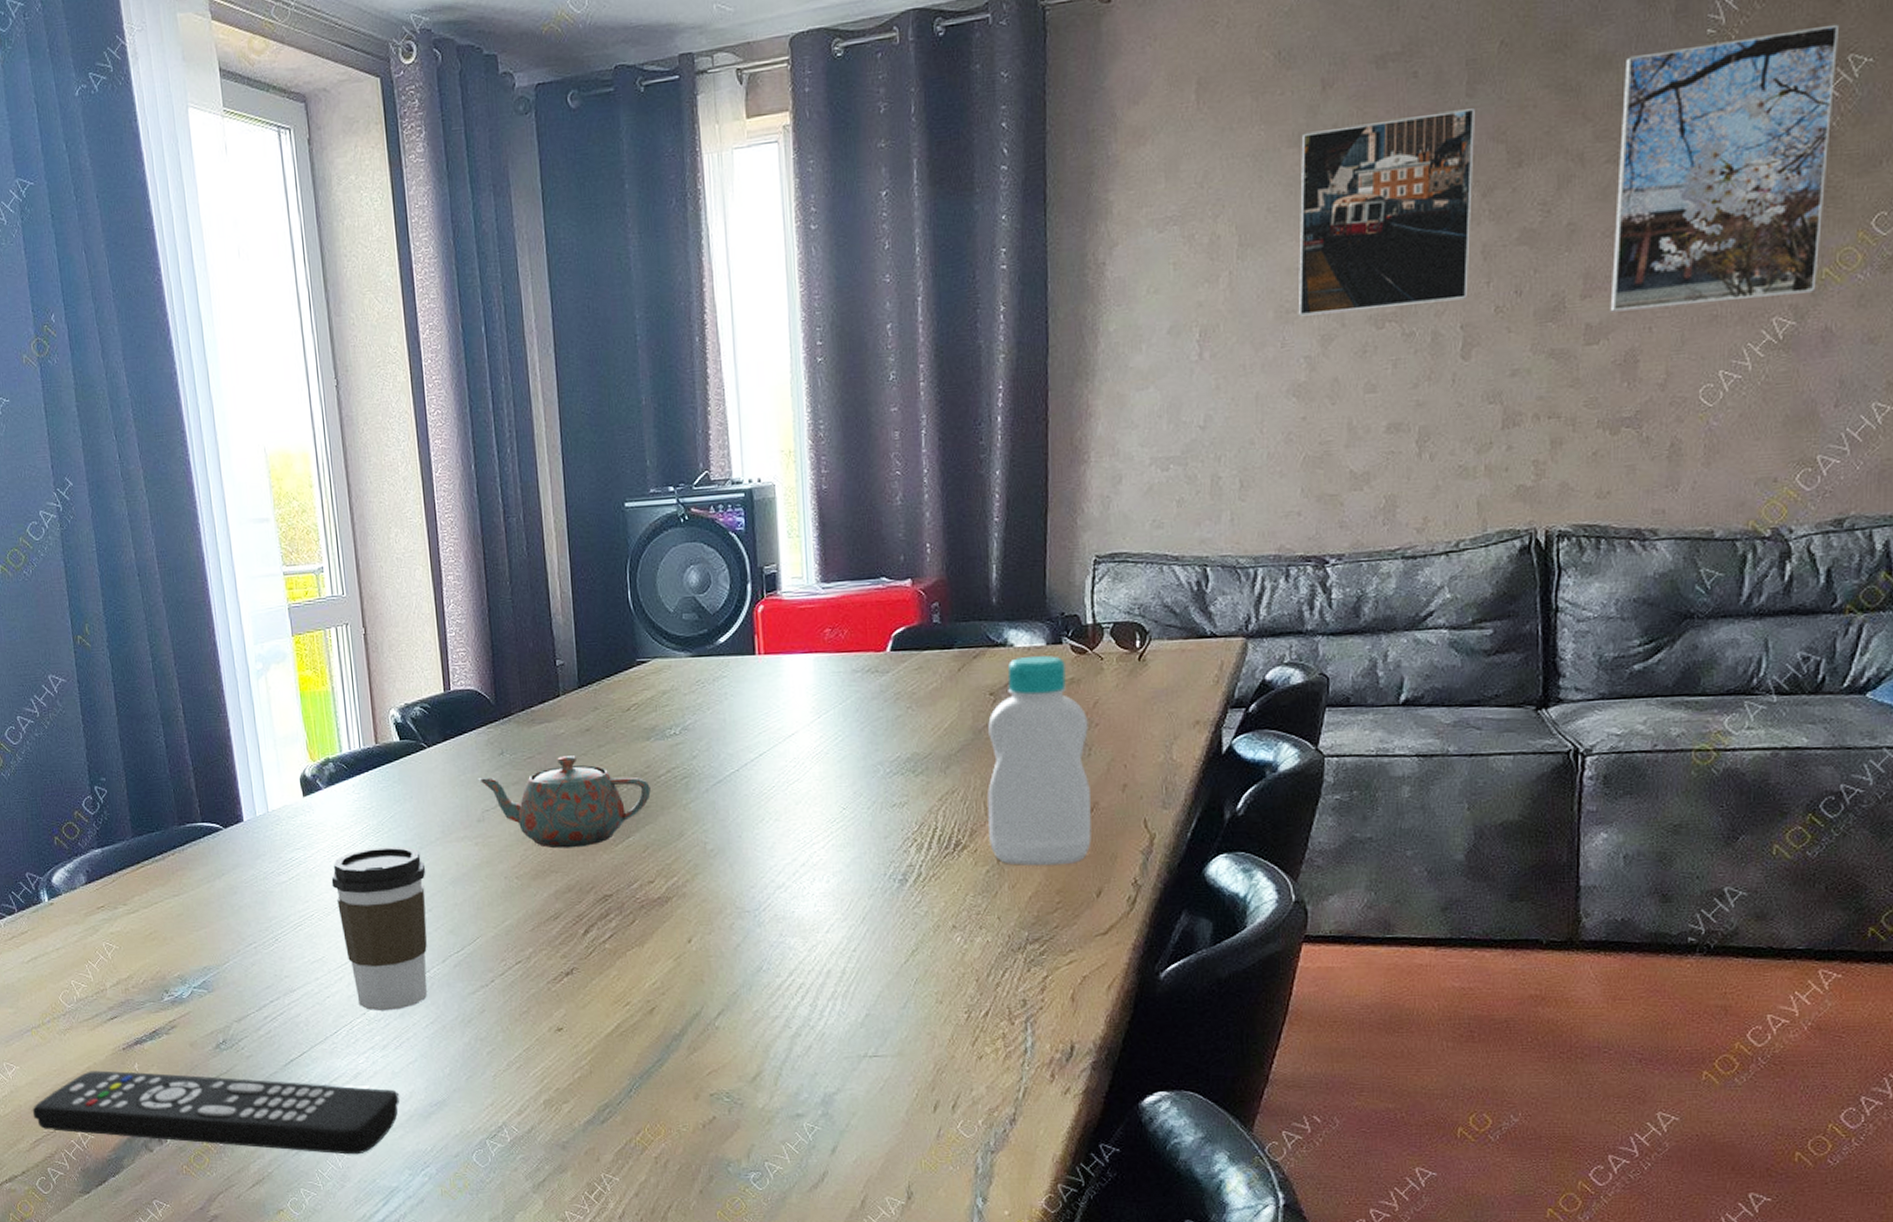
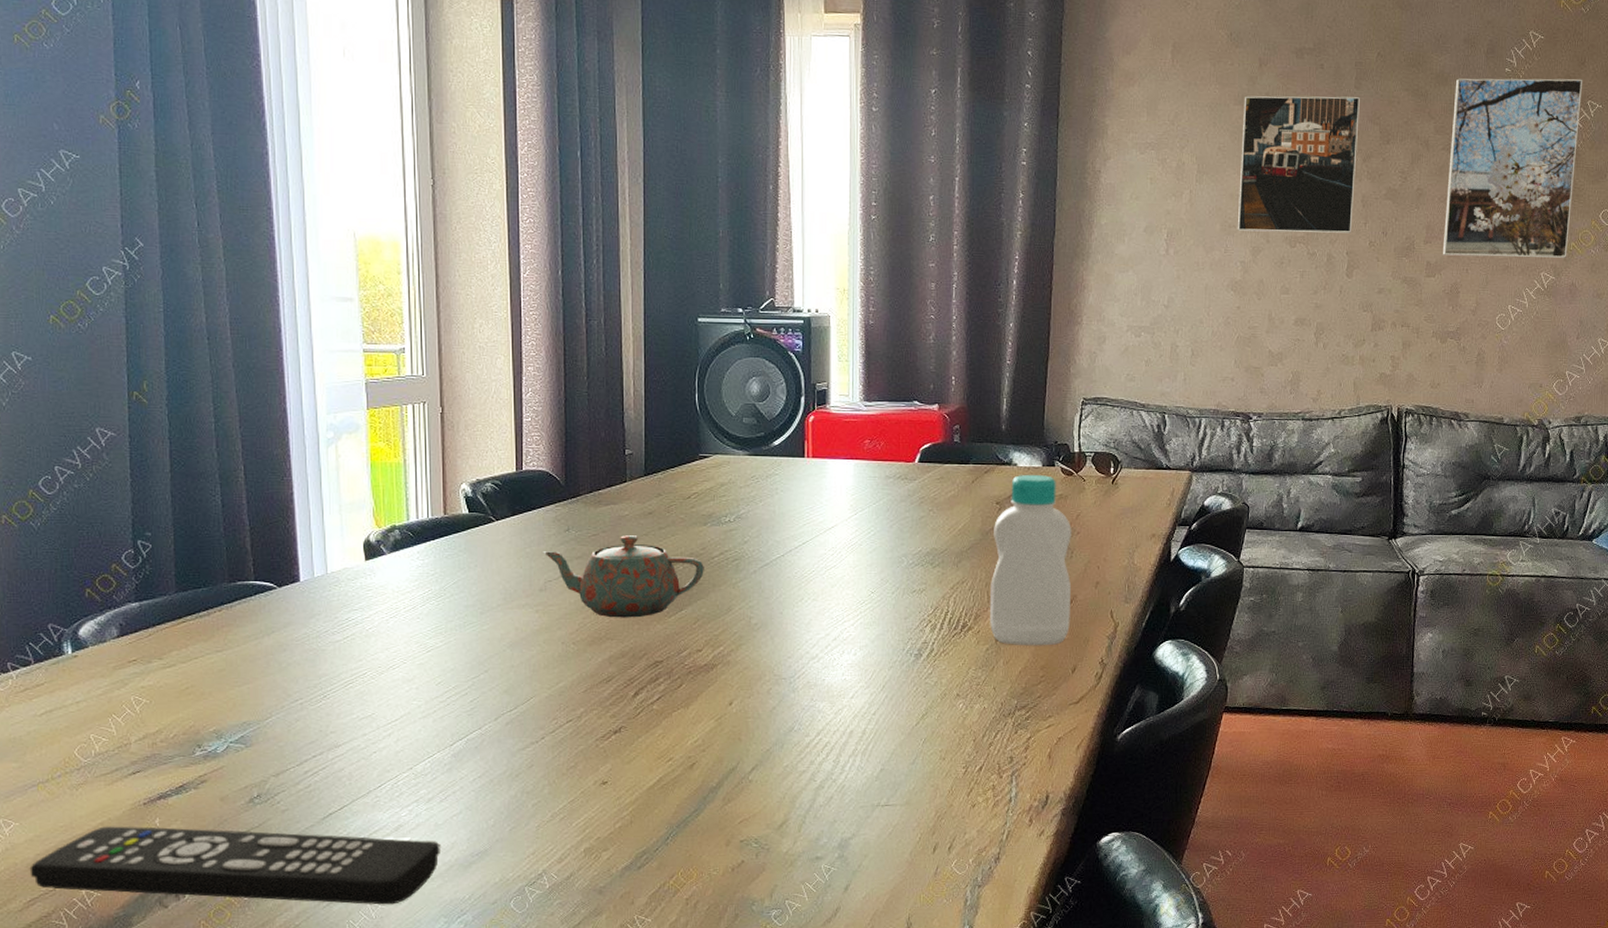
coffee cup: present [331,846,428,1012] -> none [388,610,485,766]

